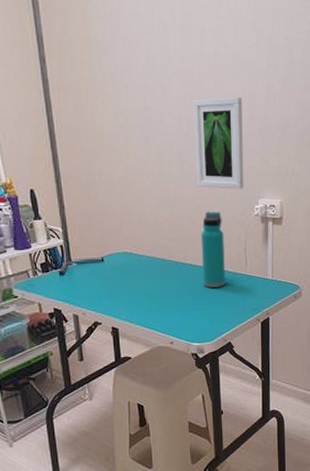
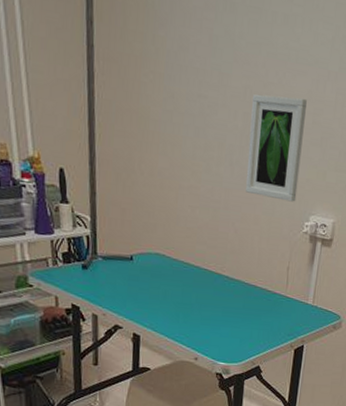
water bottle: present [200,211,225,288] -> none [238,221,268,306]

